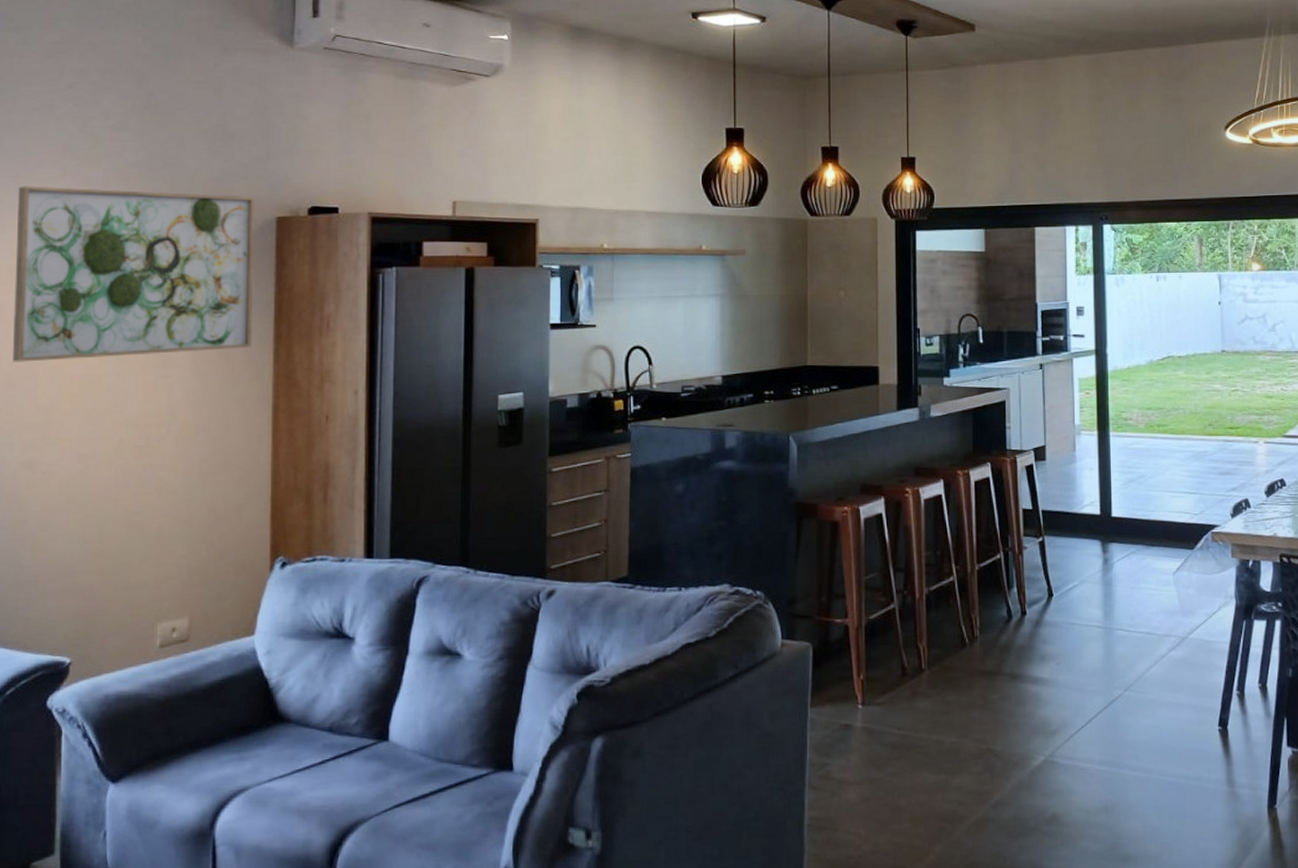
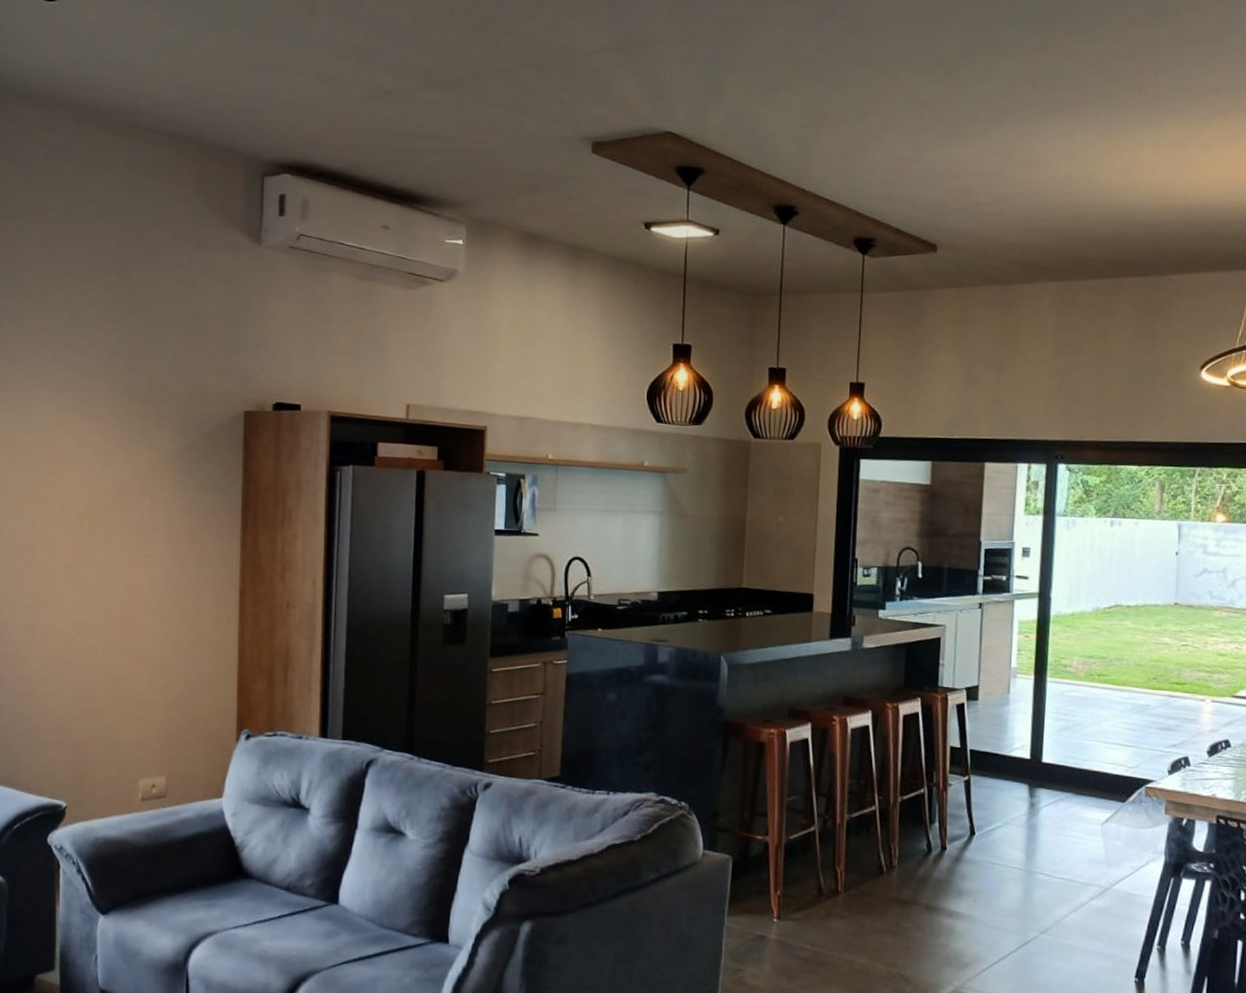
wall art: present [13,186,255,362] -> none [15,369,225,534]

